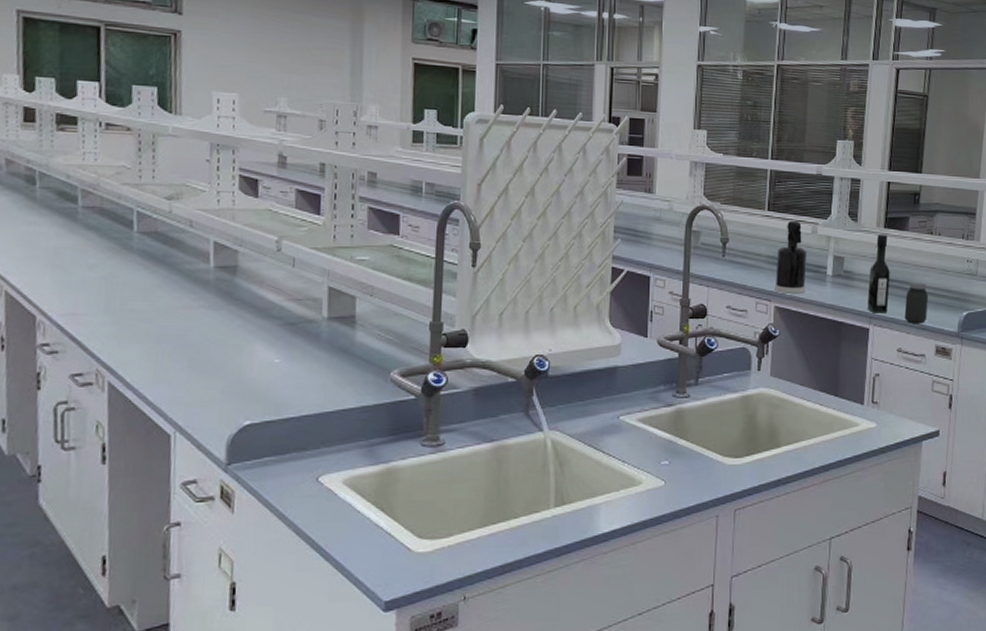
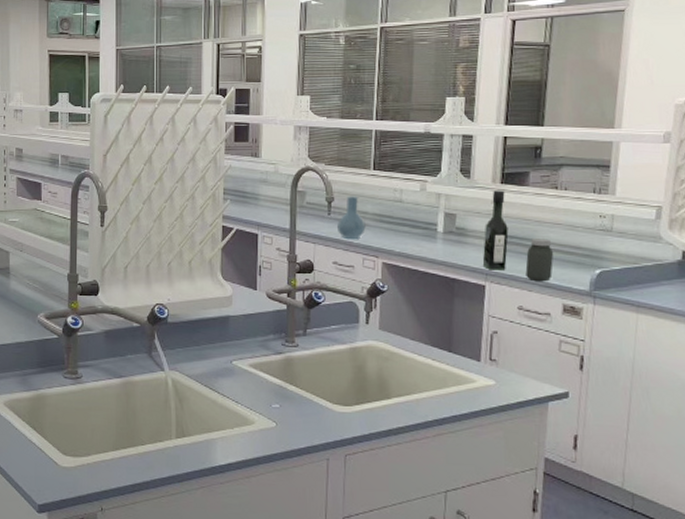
flask: none [732,237,759,282] -> present [337,196,366,239]
spray bottle: present [774,221,808,295] -> none [382,180,416,251]

